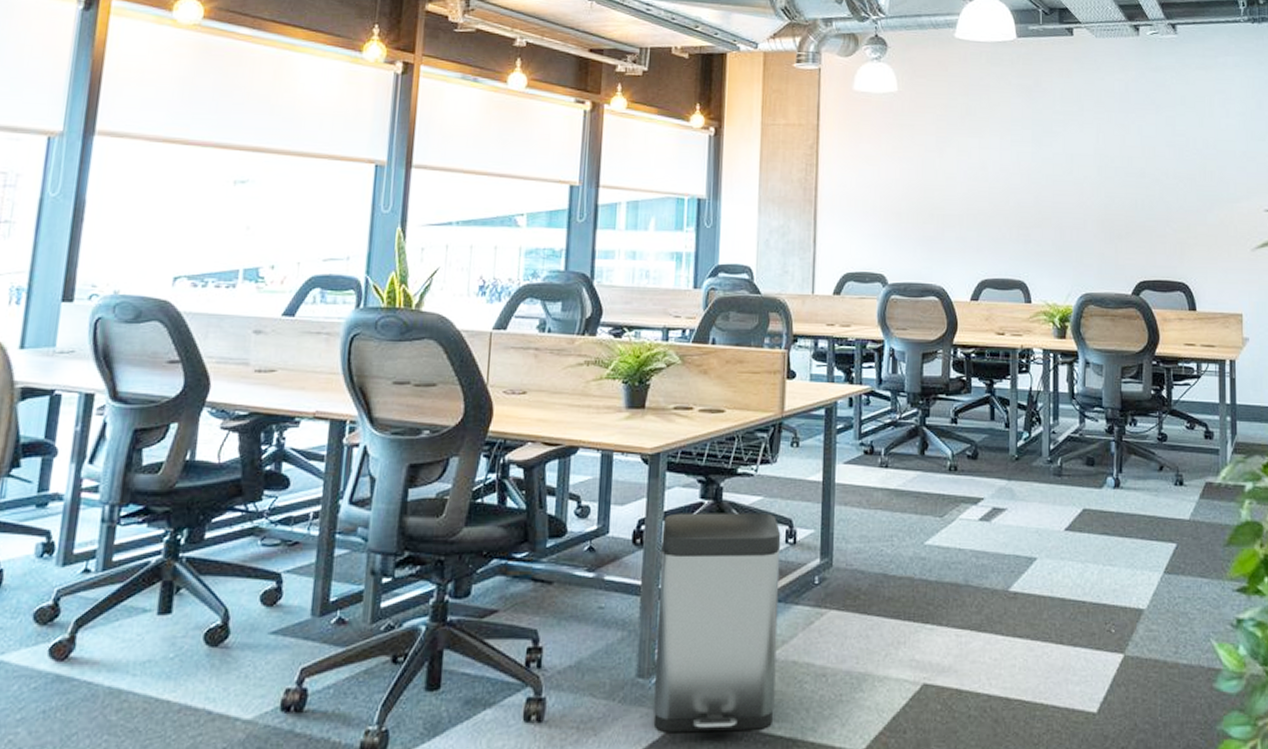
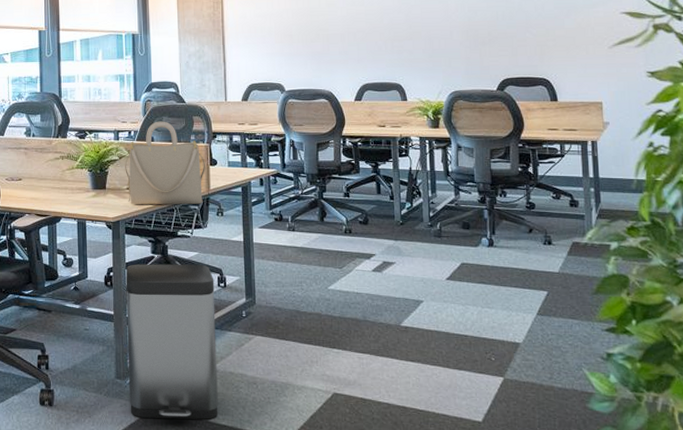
handbag: none [673,317,782,431] -> present [125,121,206,204]

